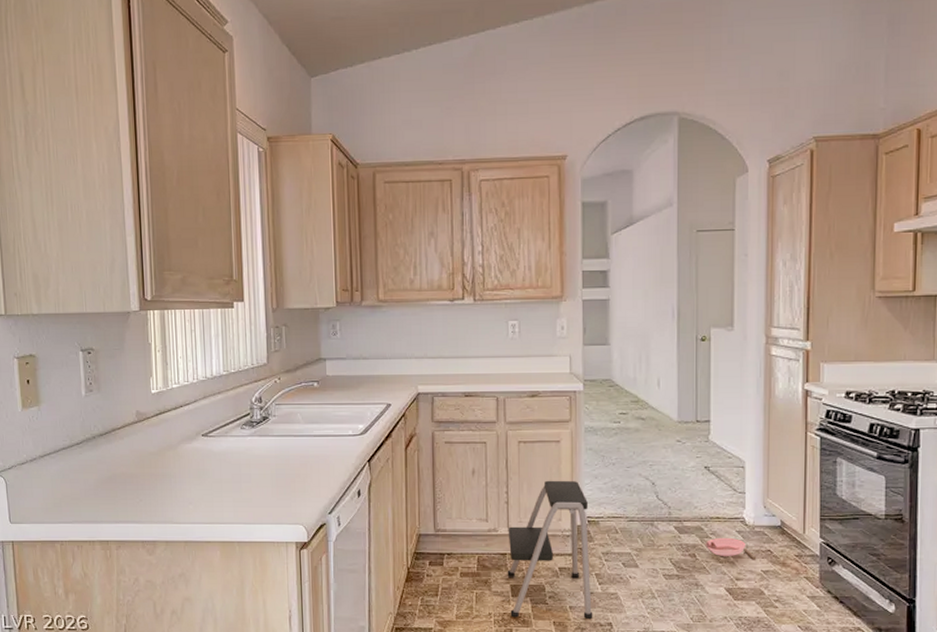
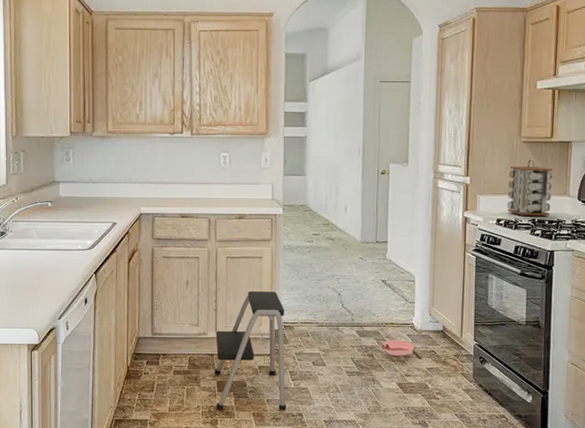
spice rack: none [858,318,916,388] -> present [507,159,552,217]

